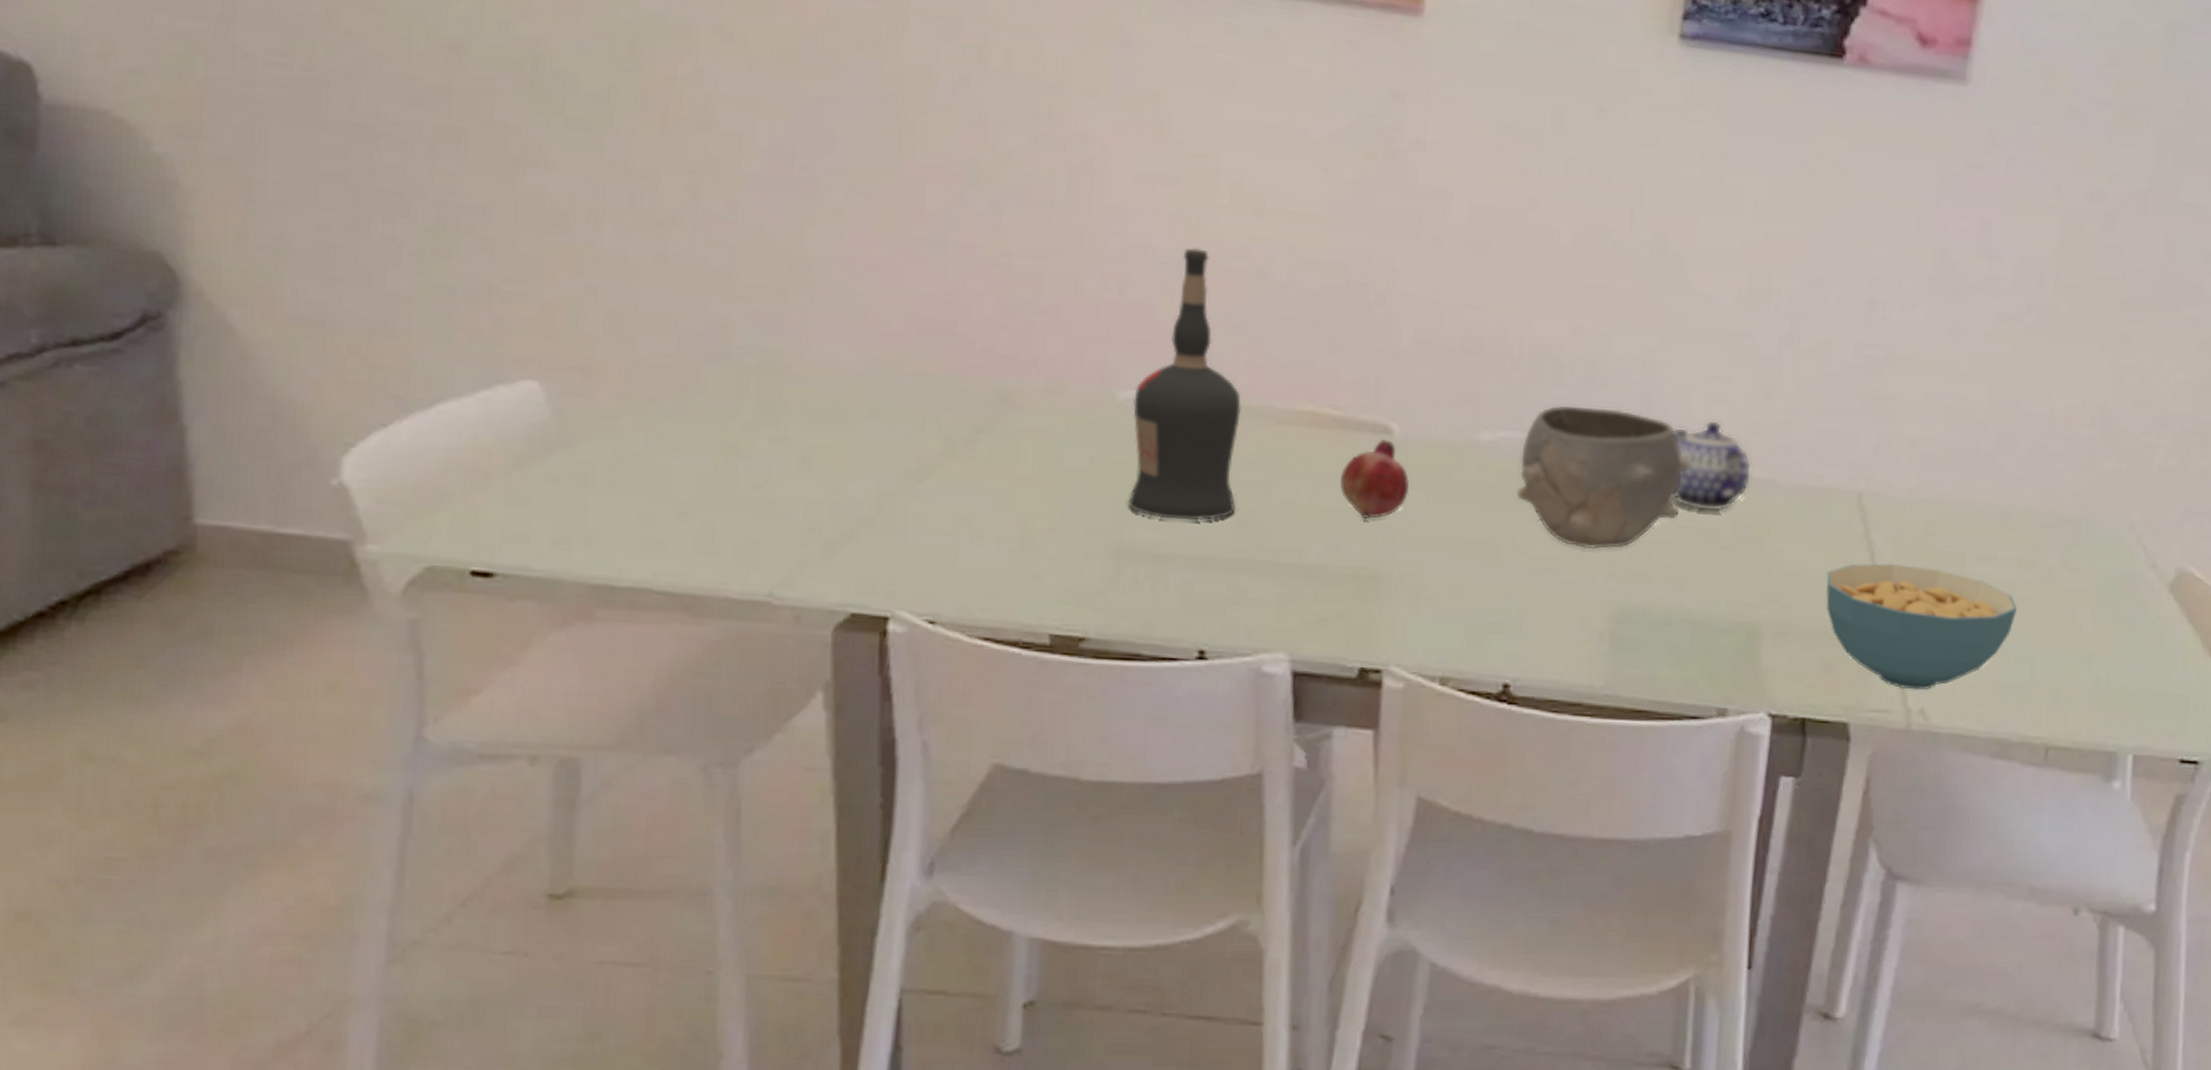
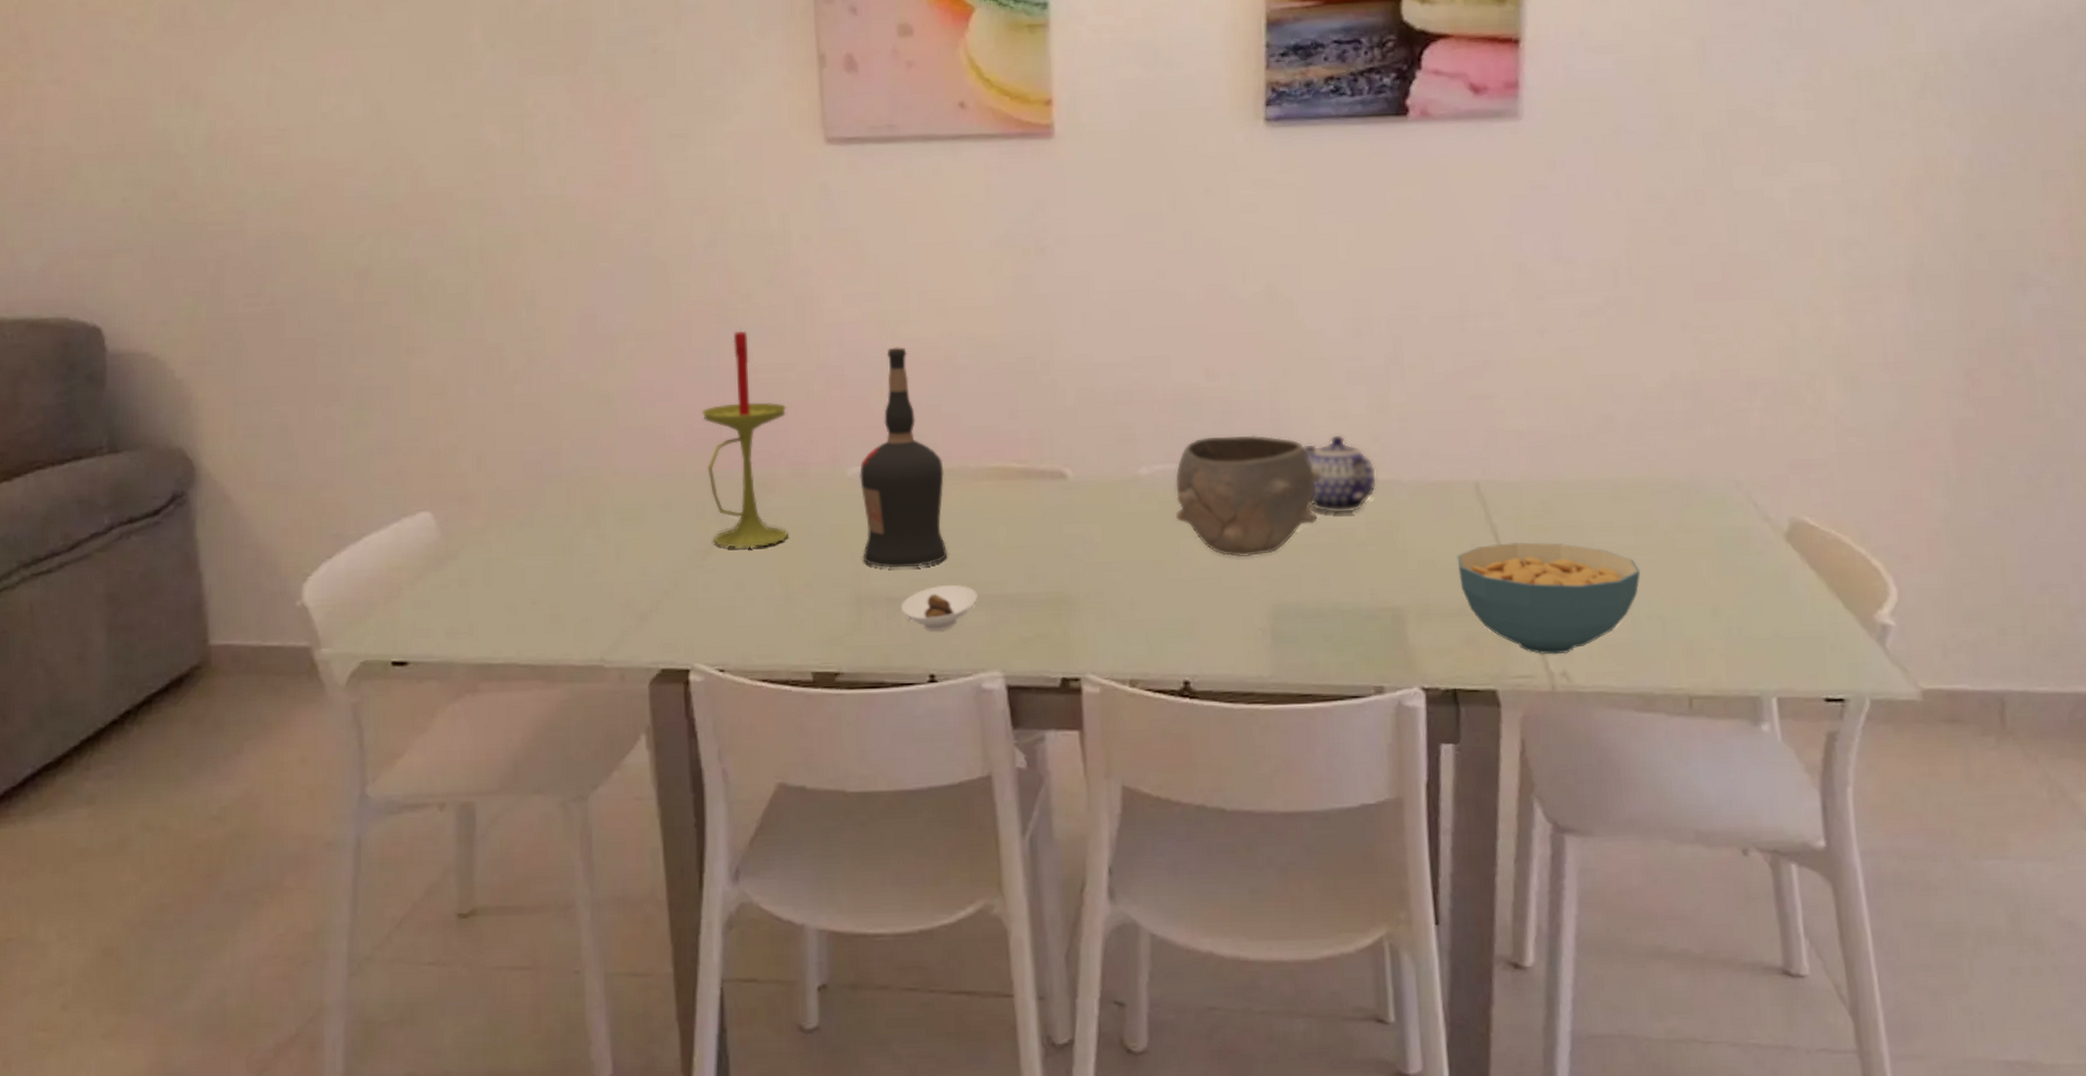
candle: none [931,199,1046,476] -> present [701,330,788,548]
saucer: none [1170,544,1268,600] -> present [900,584,978,632]
fruit: present [1340,438,1409,519] -> none [1029,482,1085,551]

